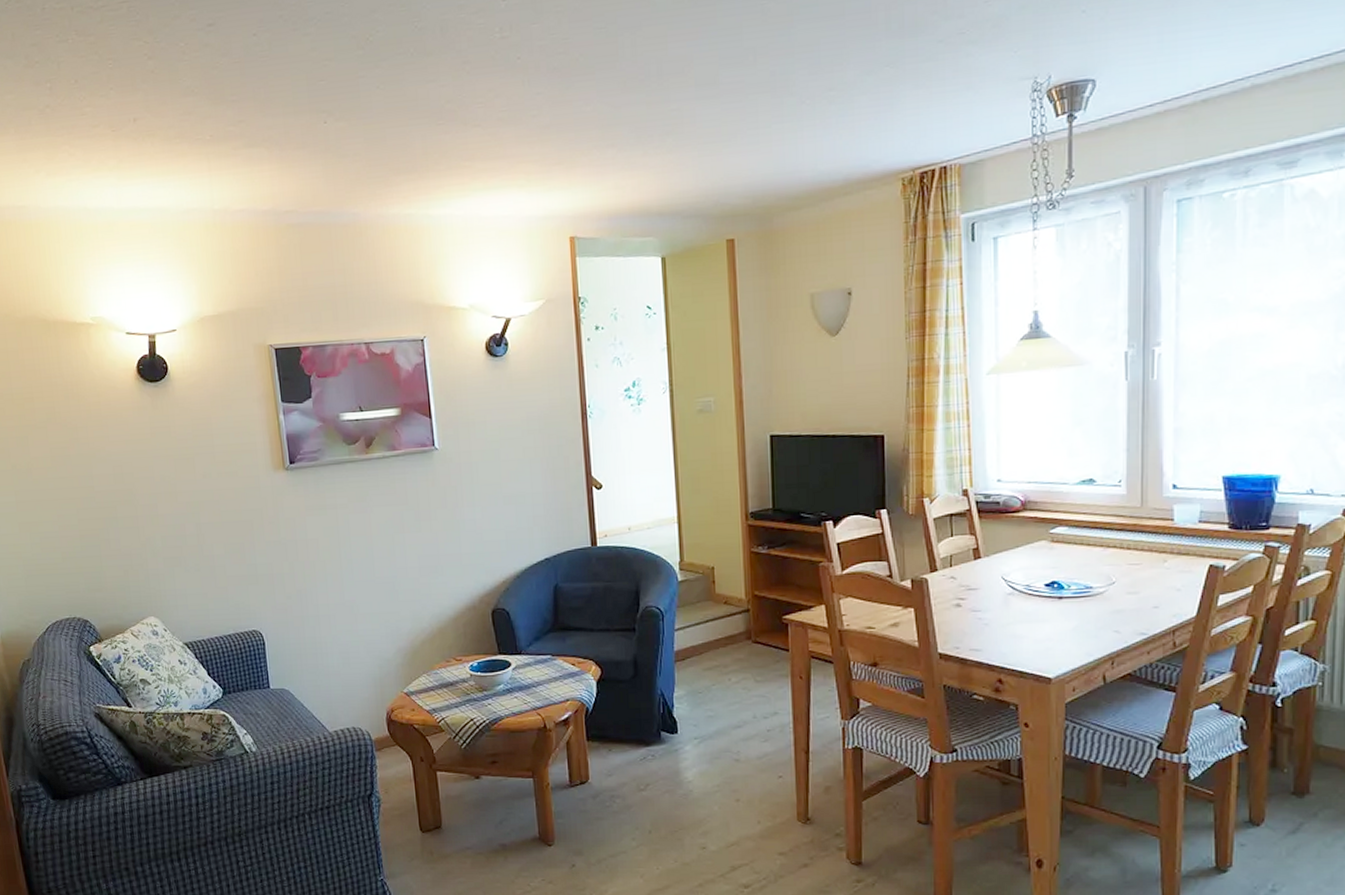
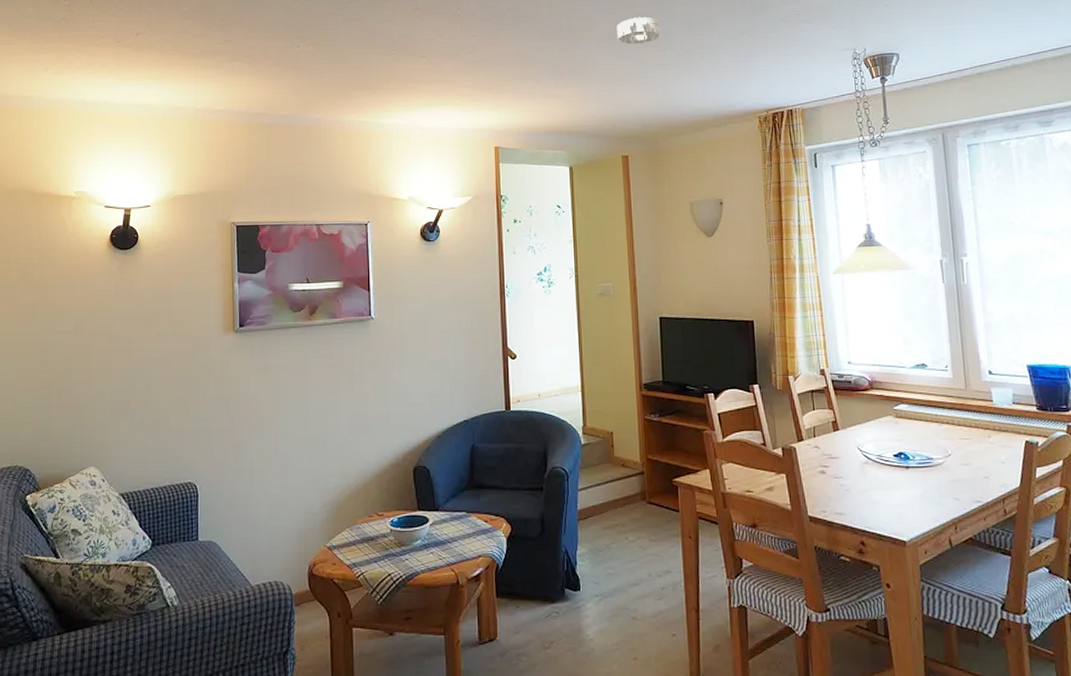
smoke detector: none [720,51,778,92] -> present [617,16,661,45]

